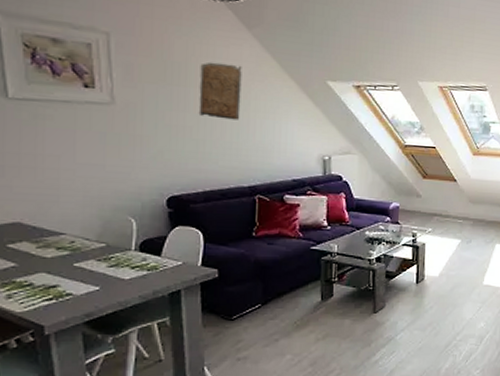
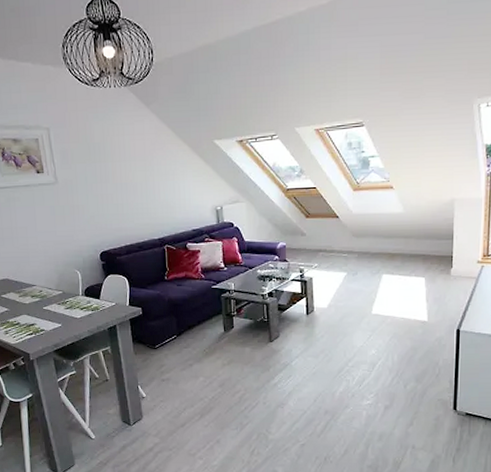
stone relief: present [198,62,242,120] -> none [114,138,147,185]

